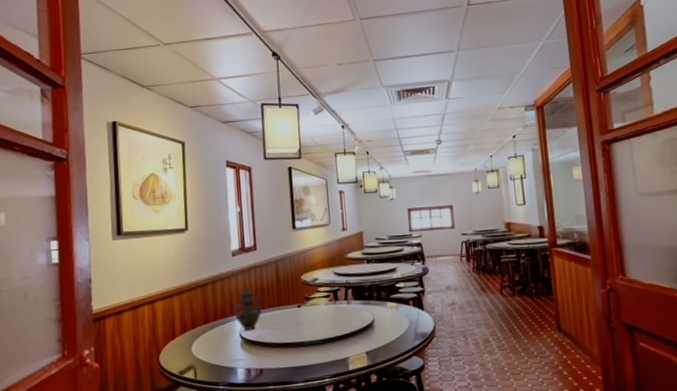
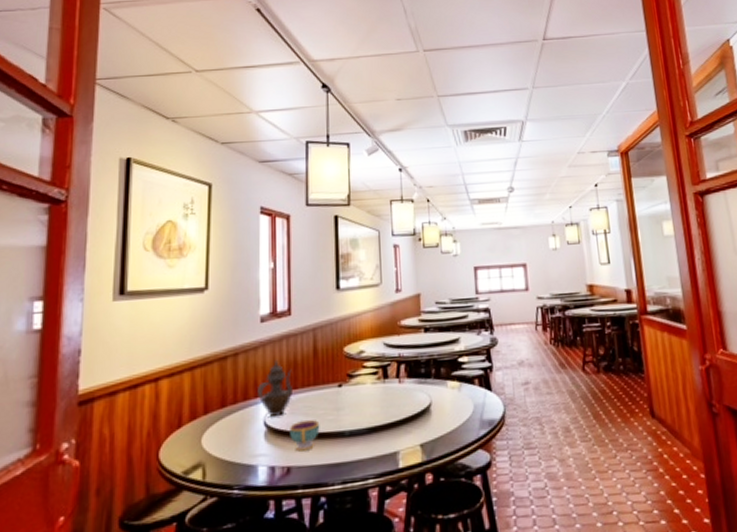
teacup: none [260,333,285,357] -> present [290,420,320,452]

